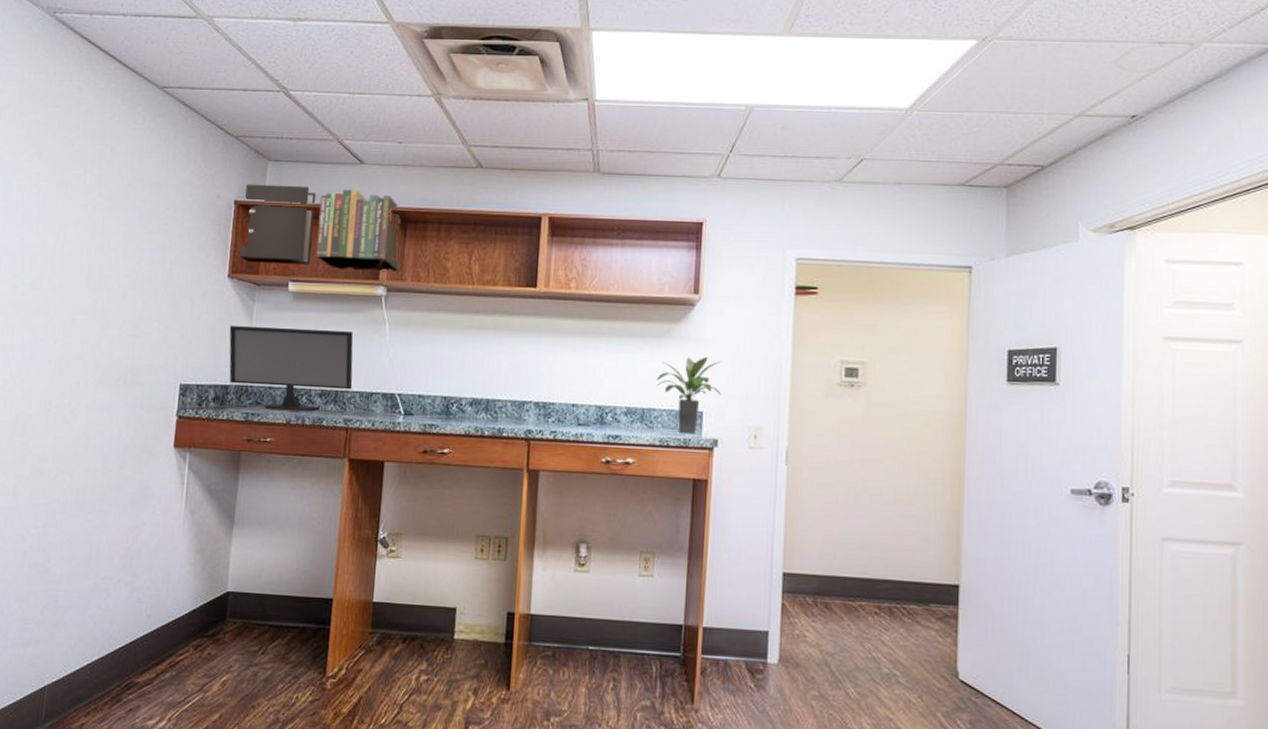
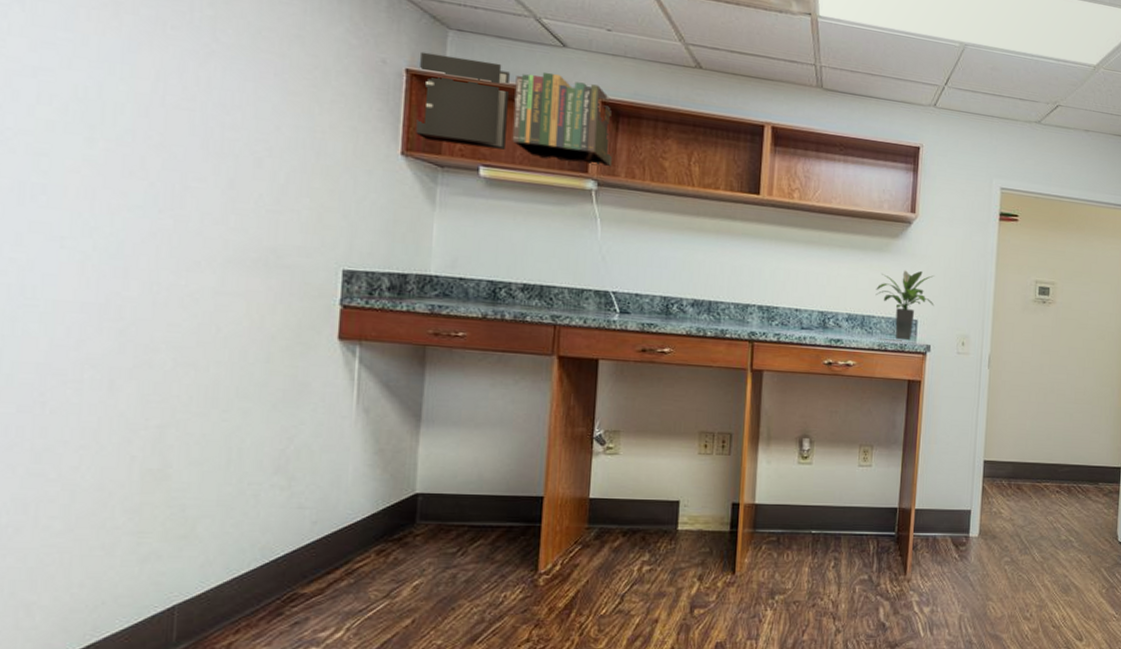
computer monitor: present [229,326,354,412] -> none [405,209,560,307]

